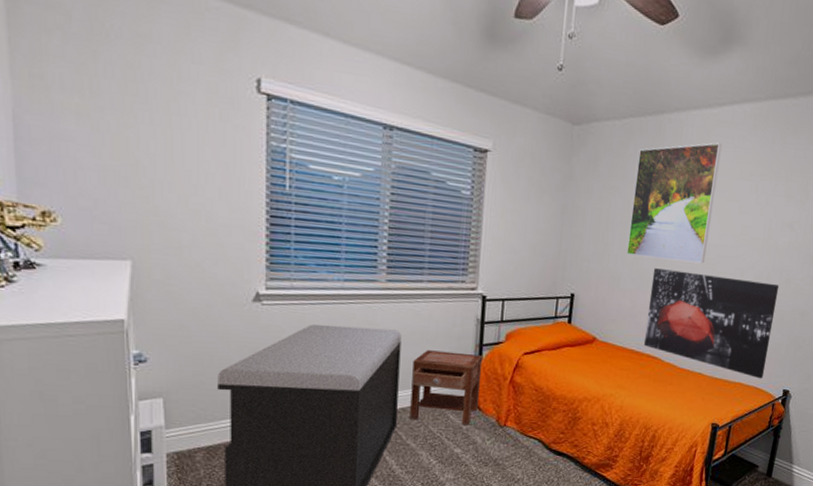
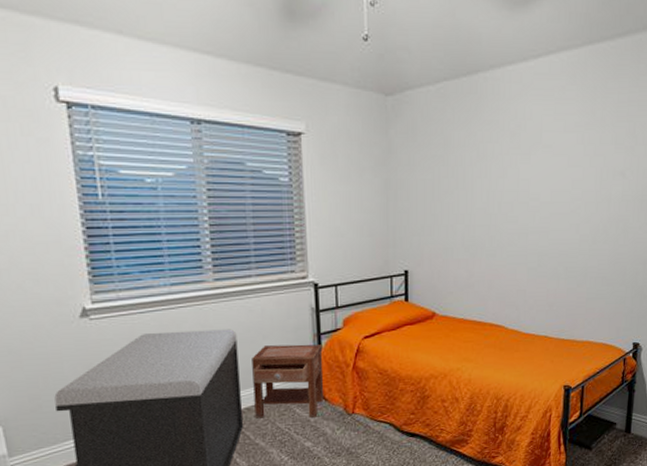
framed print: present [626,143,722,264] -> none [457,97,542,224]
wall art: present [643,268,780,379] -> none [484,234,618,335]

